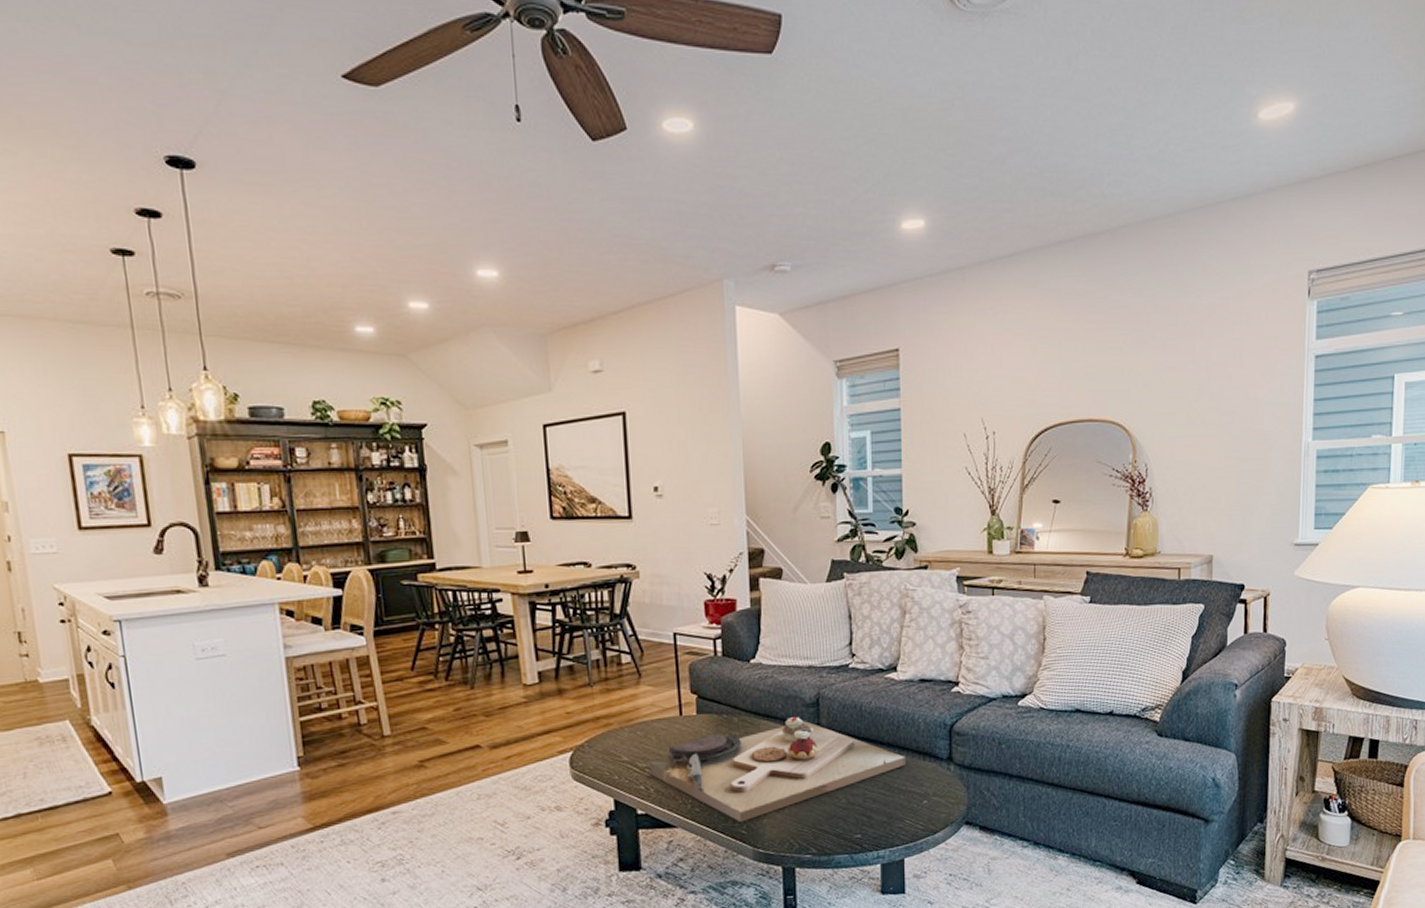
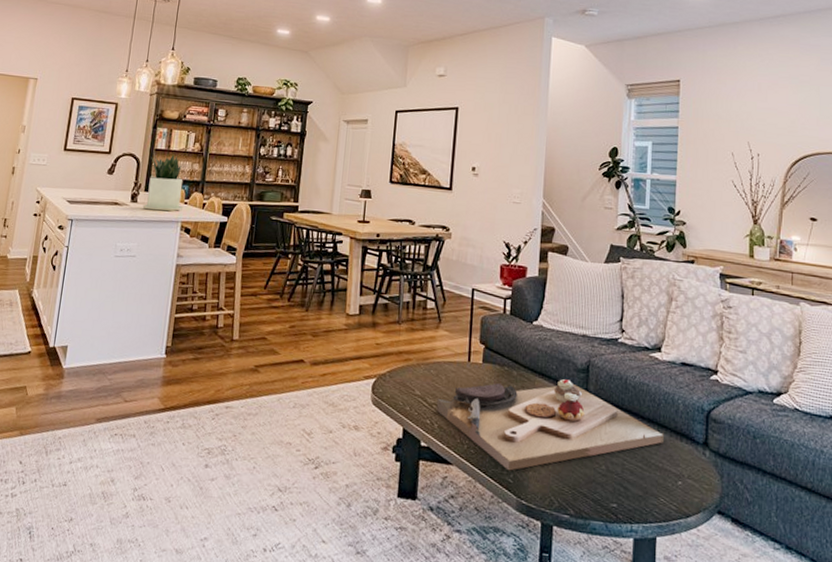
planter: none [213,516,277,594] -> present [142,154,184,212]

